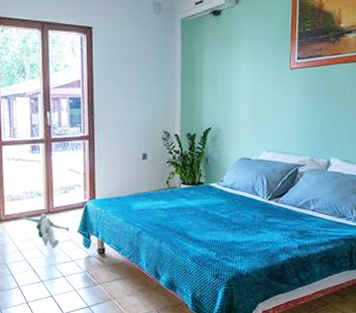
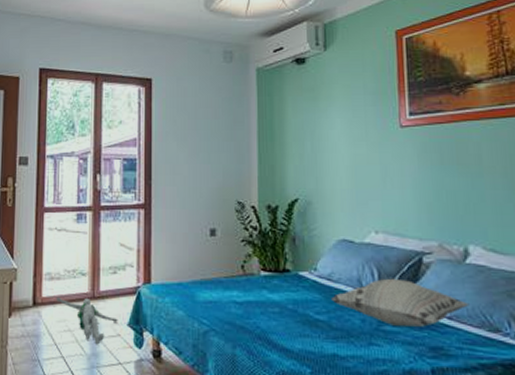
decorative pillow: none [233,184,327,218] -> present [331,278,470,327]

